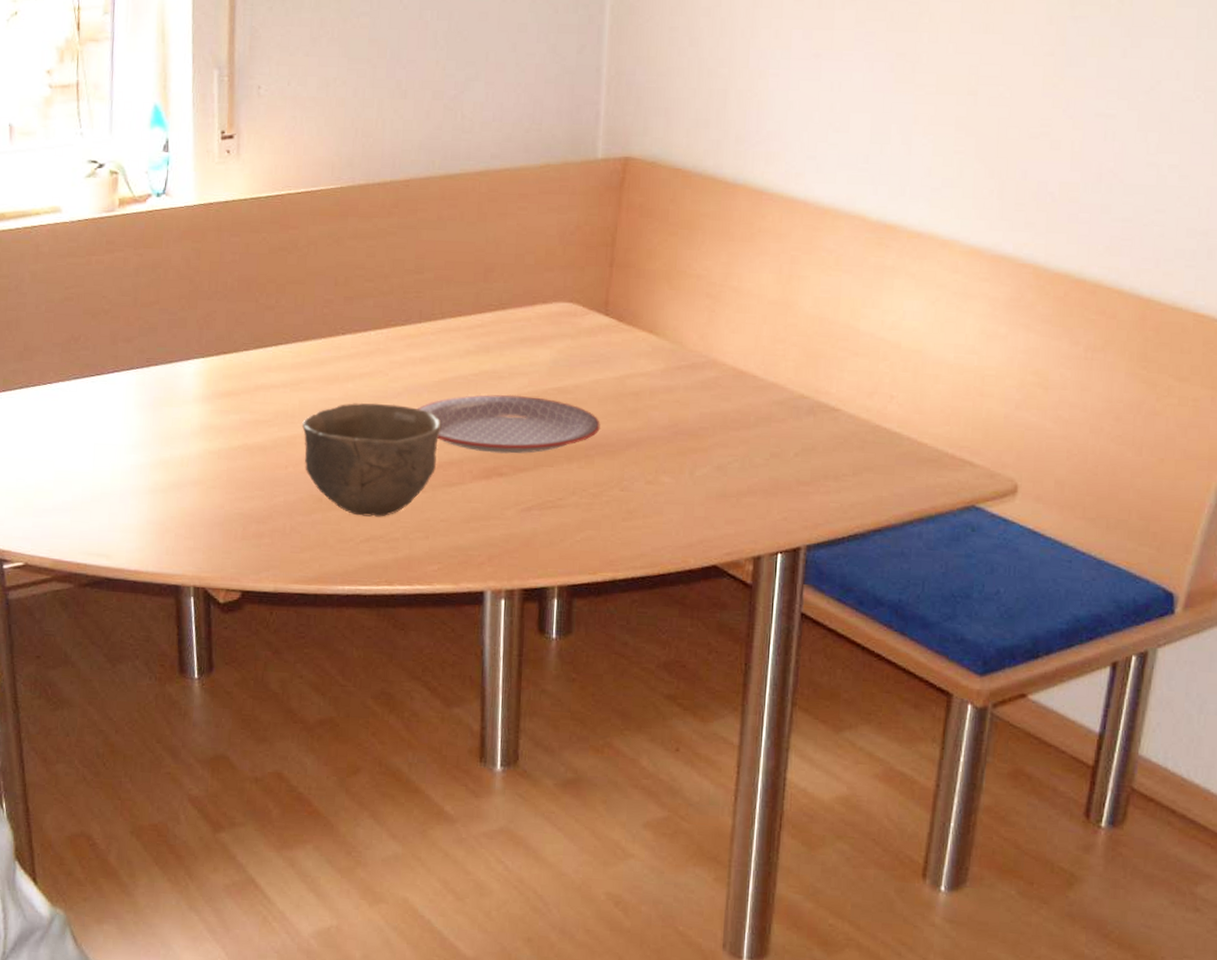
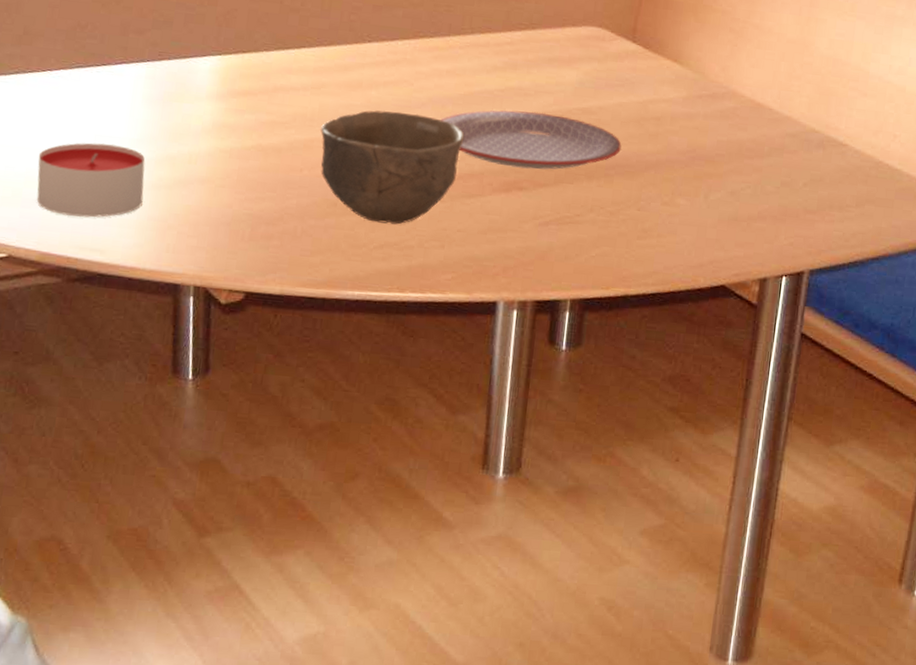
candle: none [45,451,142,524] -> present [36,143,146,218]

